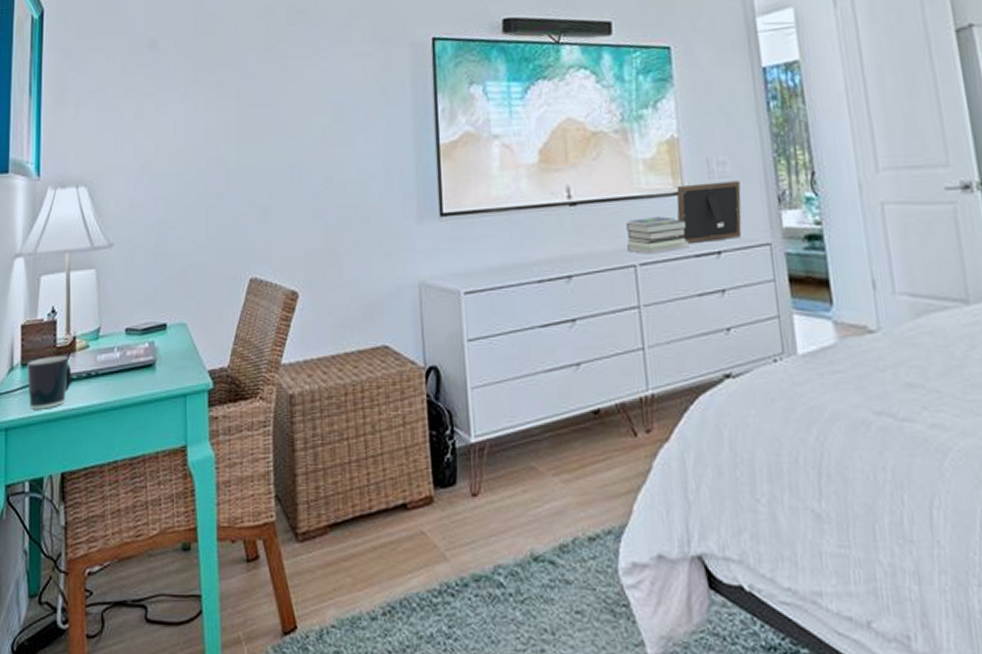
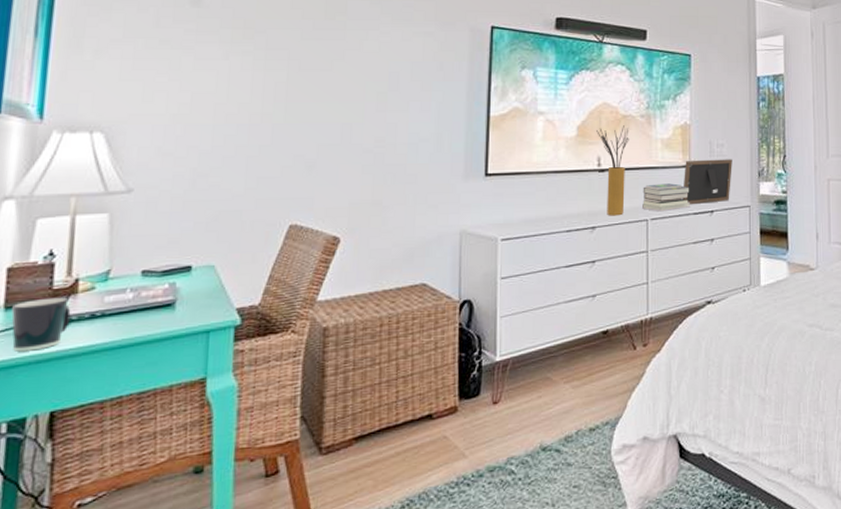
vase: none [562,145,605,262] -> present [596,125,629,216]

